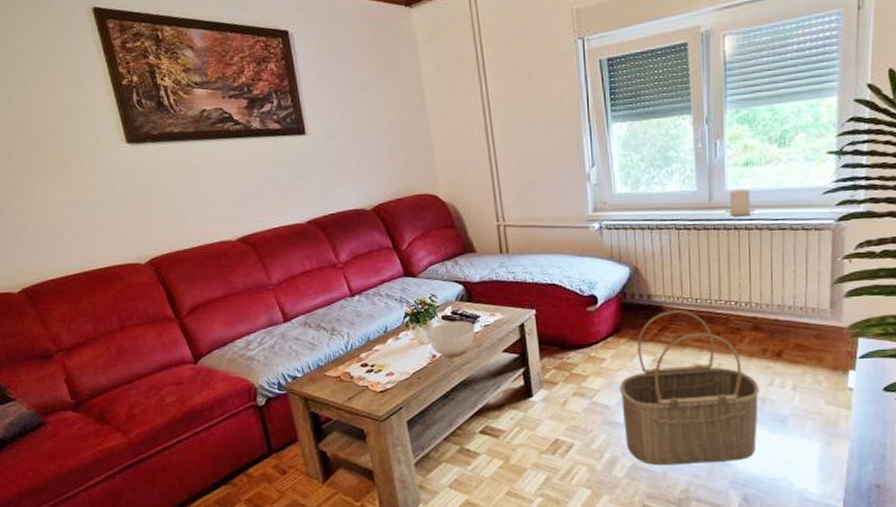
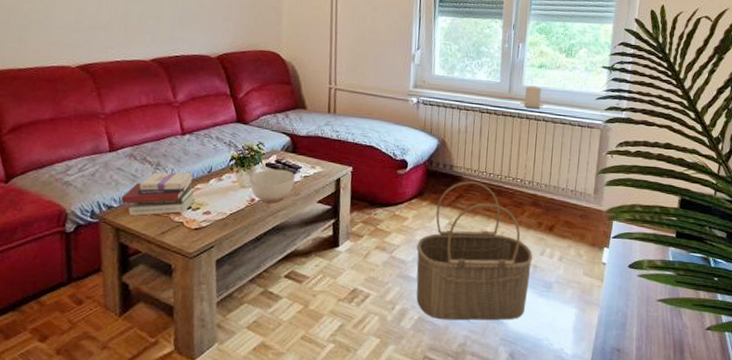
books: none [303,335,377,384] -> present [121,172,196,216]

